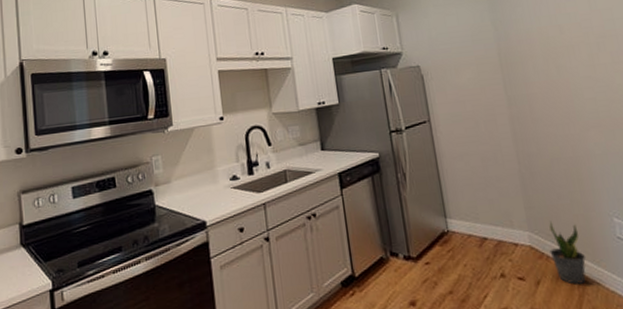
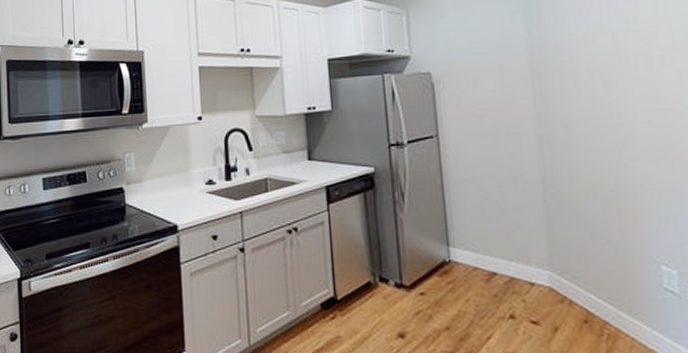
potted plant: present [549,221,586,284] -> none [574,261,619,337]

